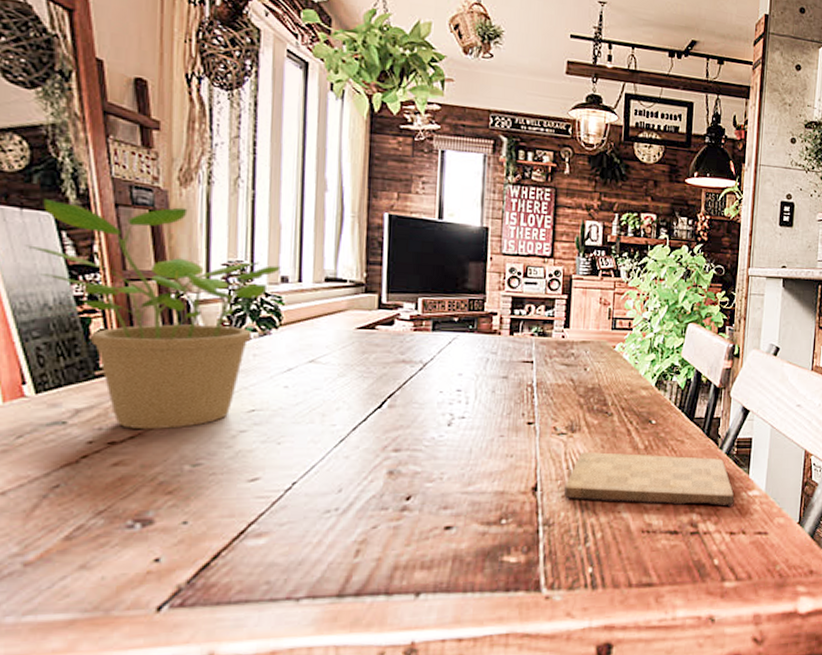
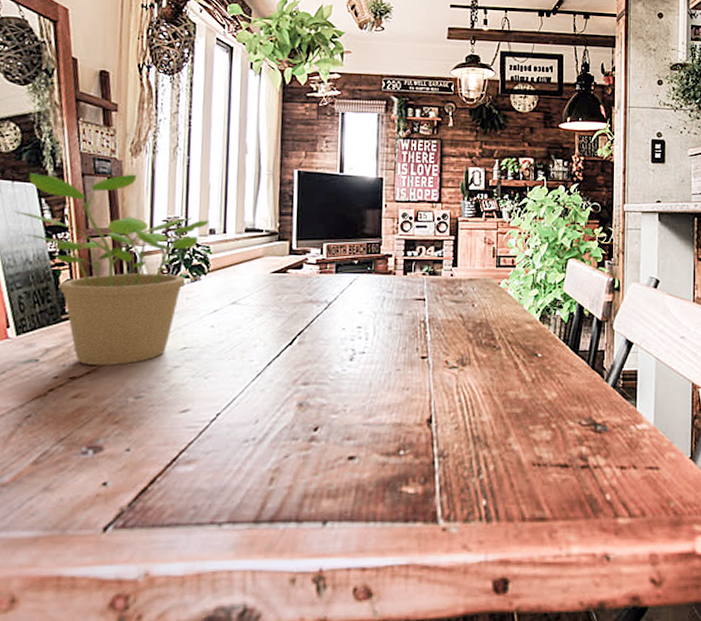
cutting board: present [564,452,735,508] -> none [457,385,623,441]

